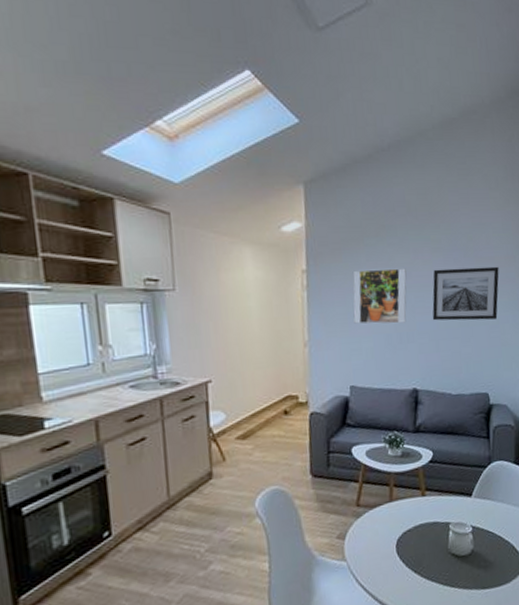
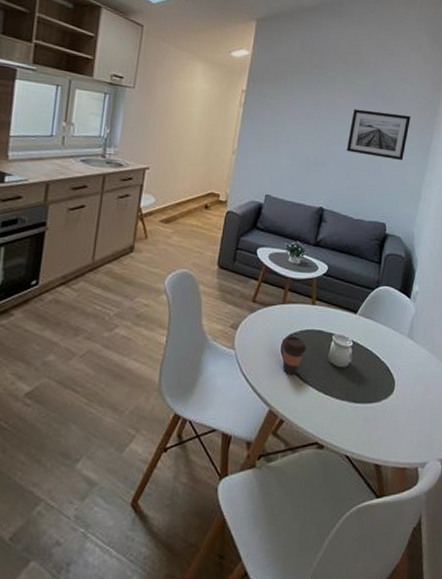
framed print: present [352,268,407,324] -> none [278,97,330,149]
coffee cup: none [396,533,424,575] -> present [282,336,307,376]

